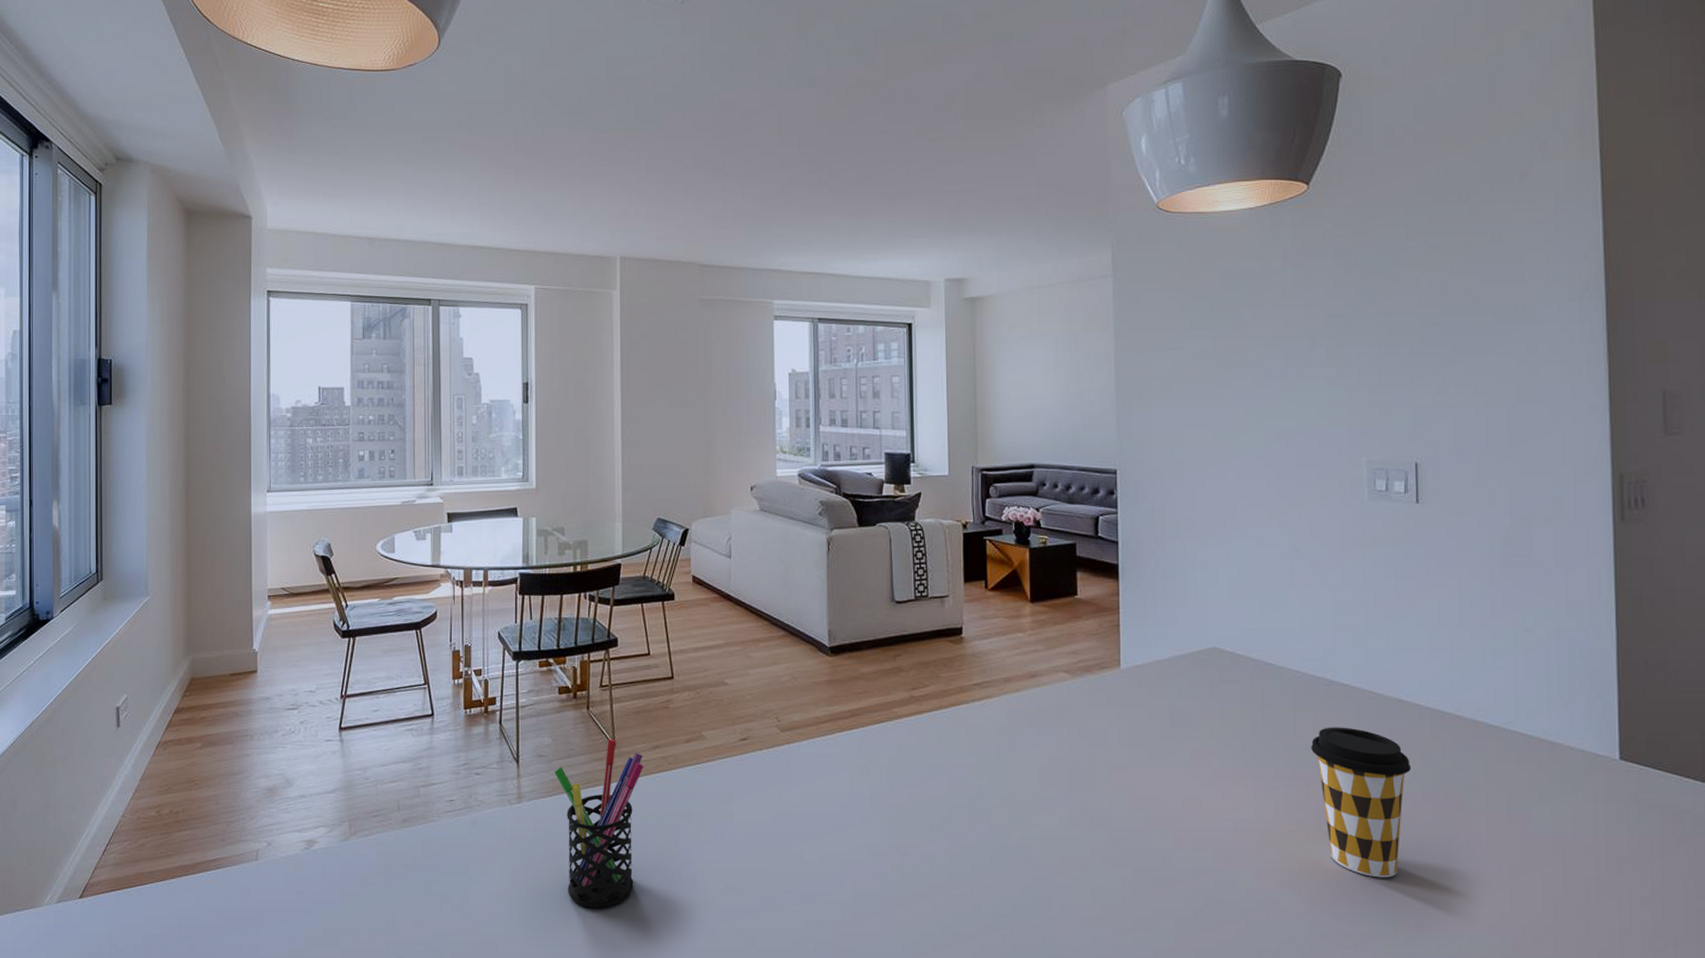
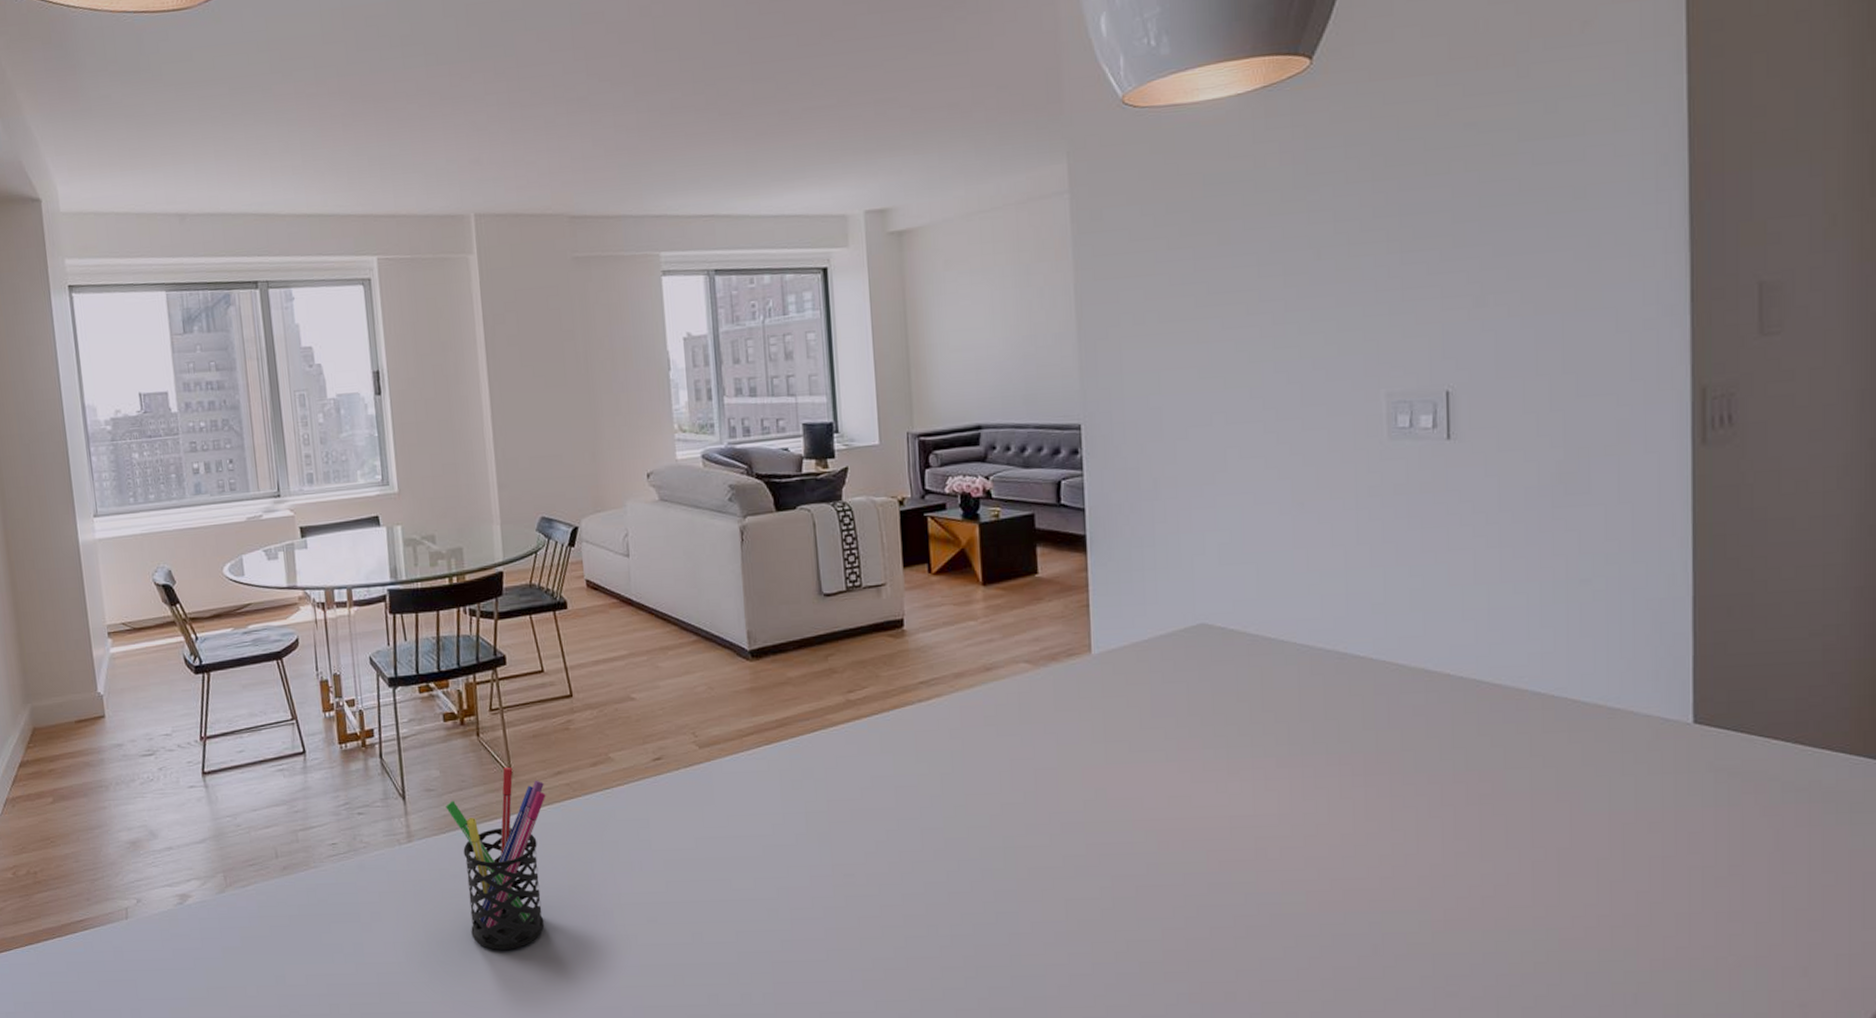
coffee cup: present [1311,727,1412,878] -> none [1320,705,1441,872]

